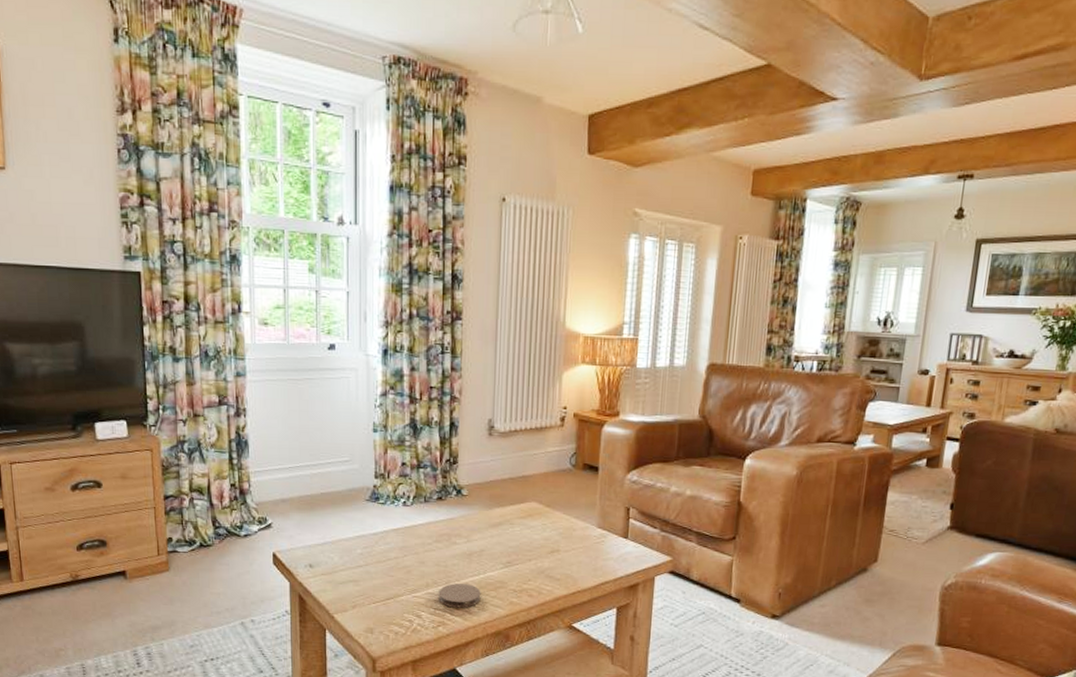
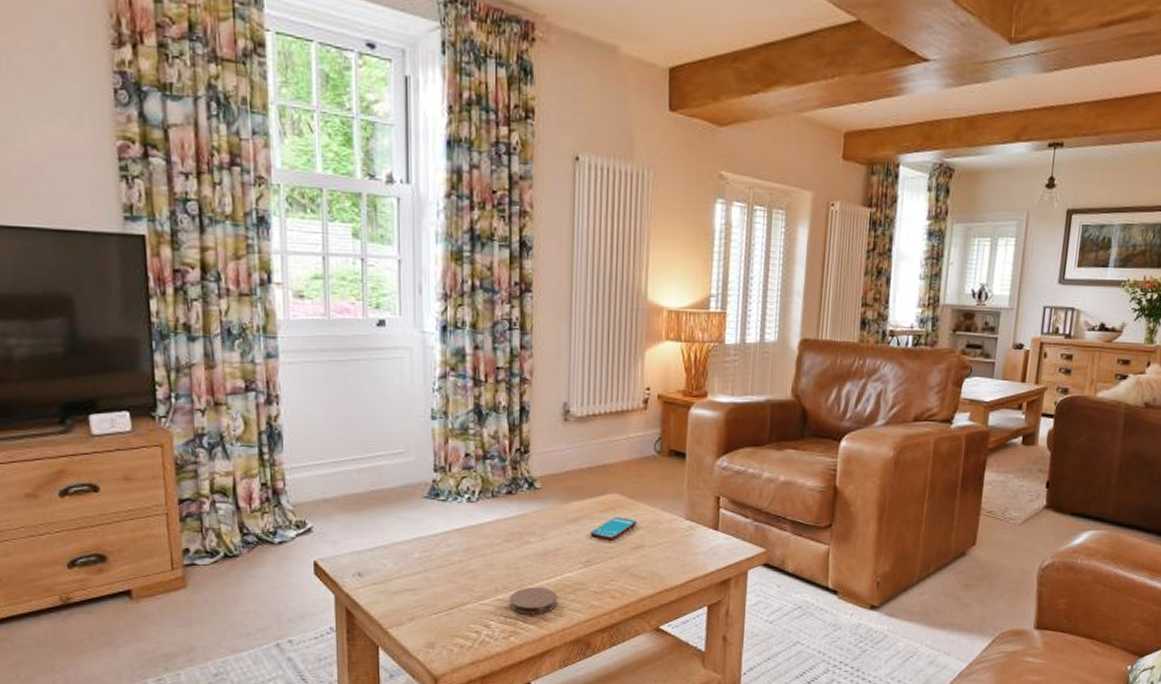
smartphone: none [510,523,553,545] -> present [590,517,637,541]

